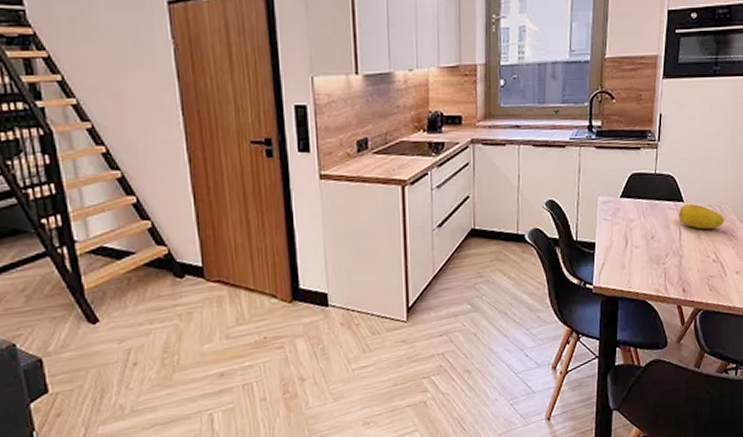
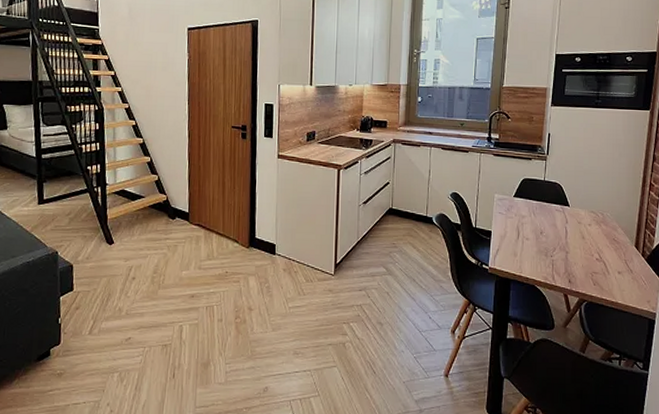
fruit: present [679,204,724,229] -> none [565,209,606,232]

